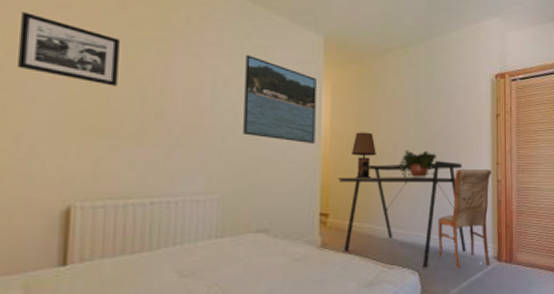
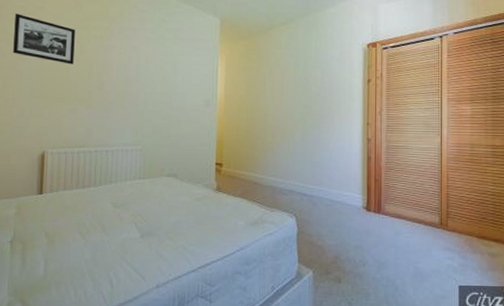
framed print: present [243,55,316,143] -> none [159,37,214,106]
desk: present [337,160,466,268] -> none [229,120,338,213]
table lamp: present [350,132,376,178] -> none [240,97,261,135]
potted plant: present [397,150,436,177] -> none [278,111,312,135]
dining chair: present [437,168,491,268] -> none [312,128,362,215]

